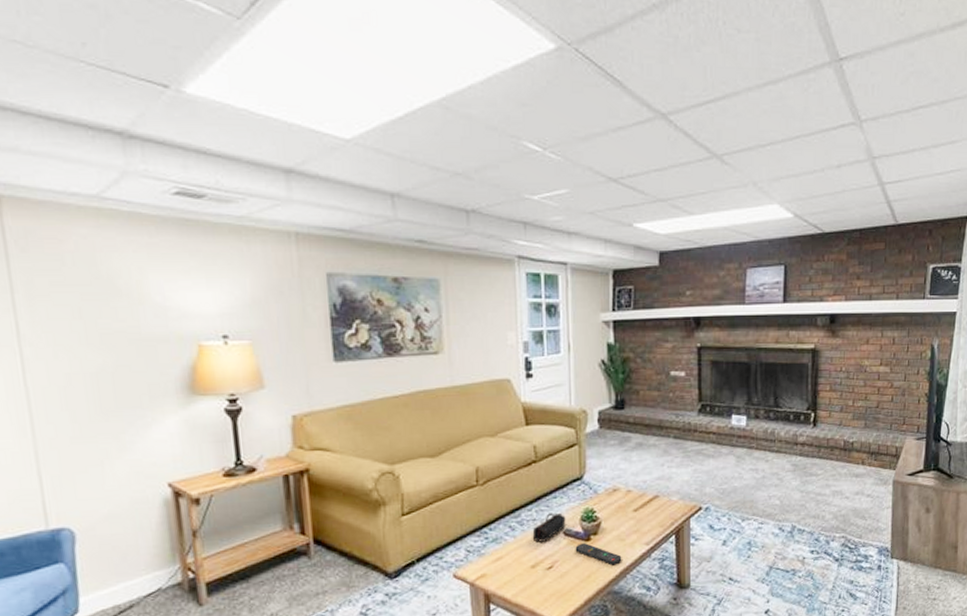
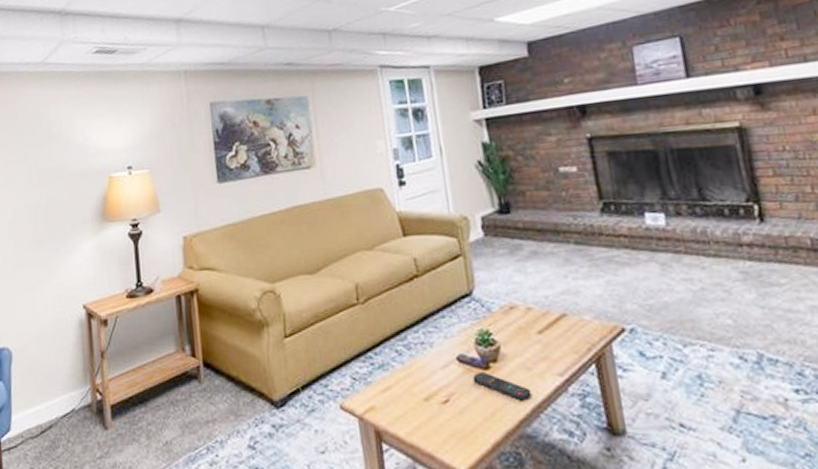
pencil case: present [532,513,566,542] -> none [421,335,459,370]

